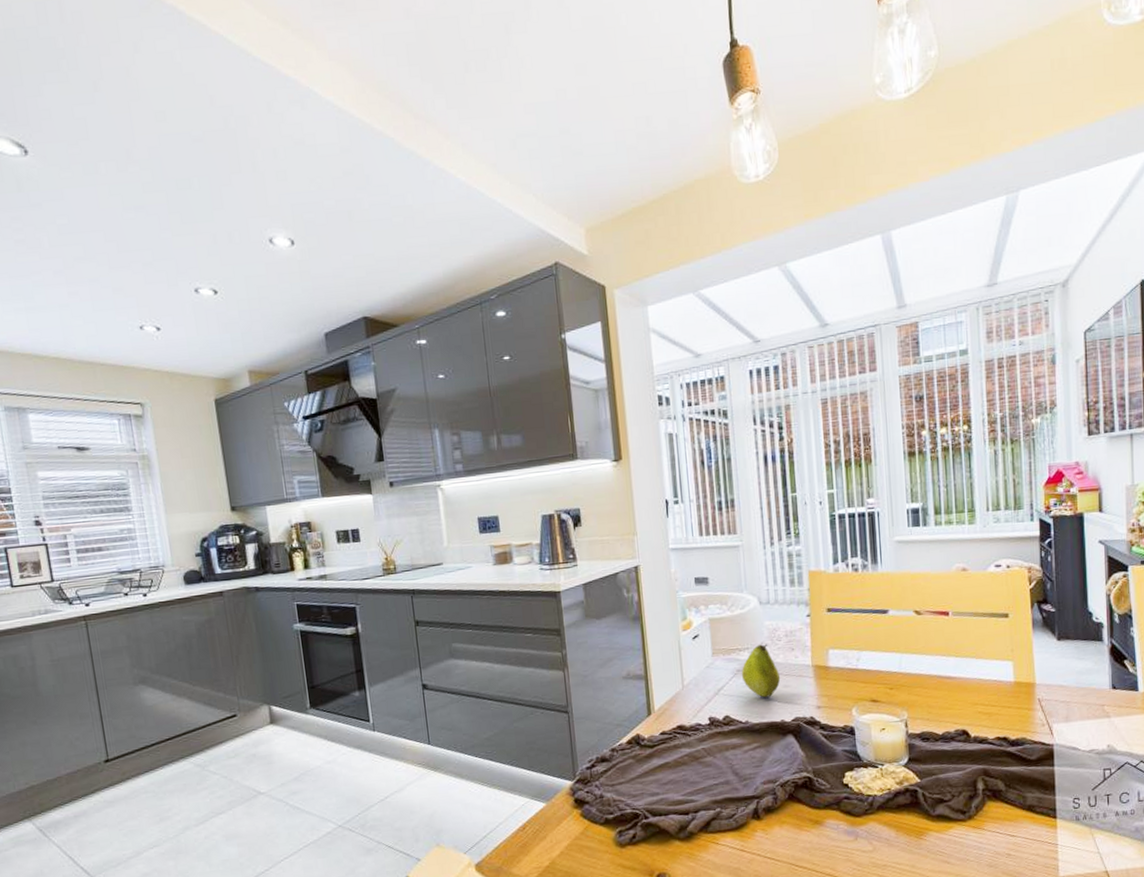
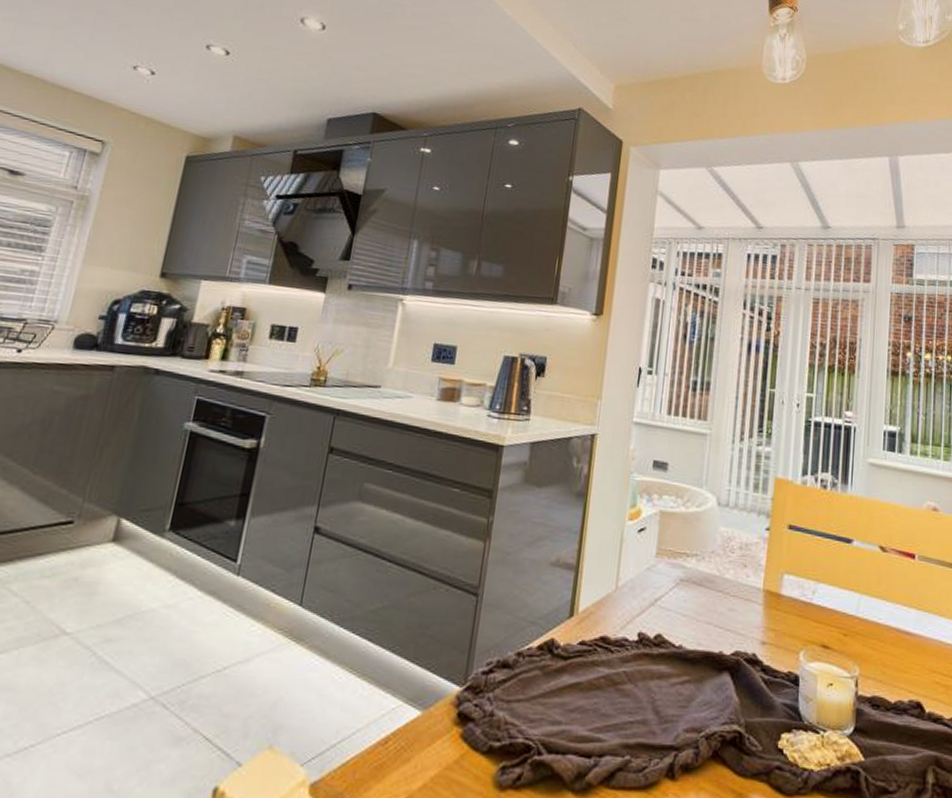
fruit: present [741,644,781,698] -> none [684,553,727,620]

